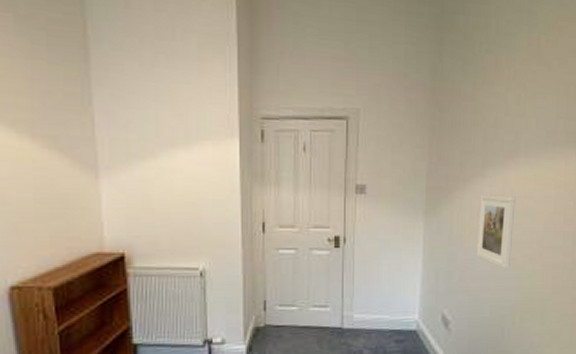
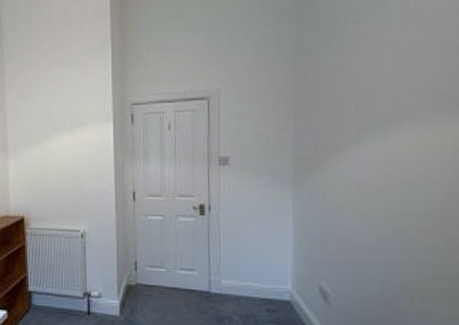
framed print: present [476,195,516,270] -> none [355,163,402,242]

